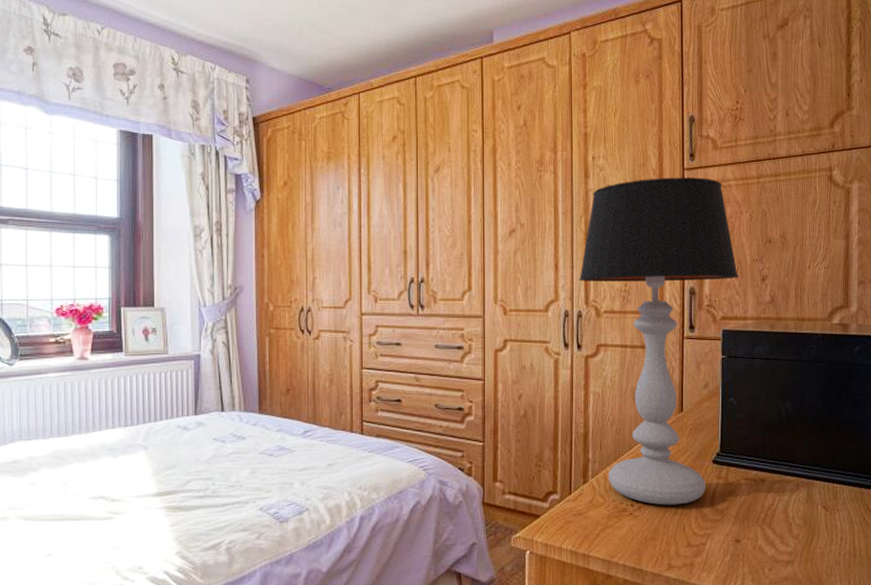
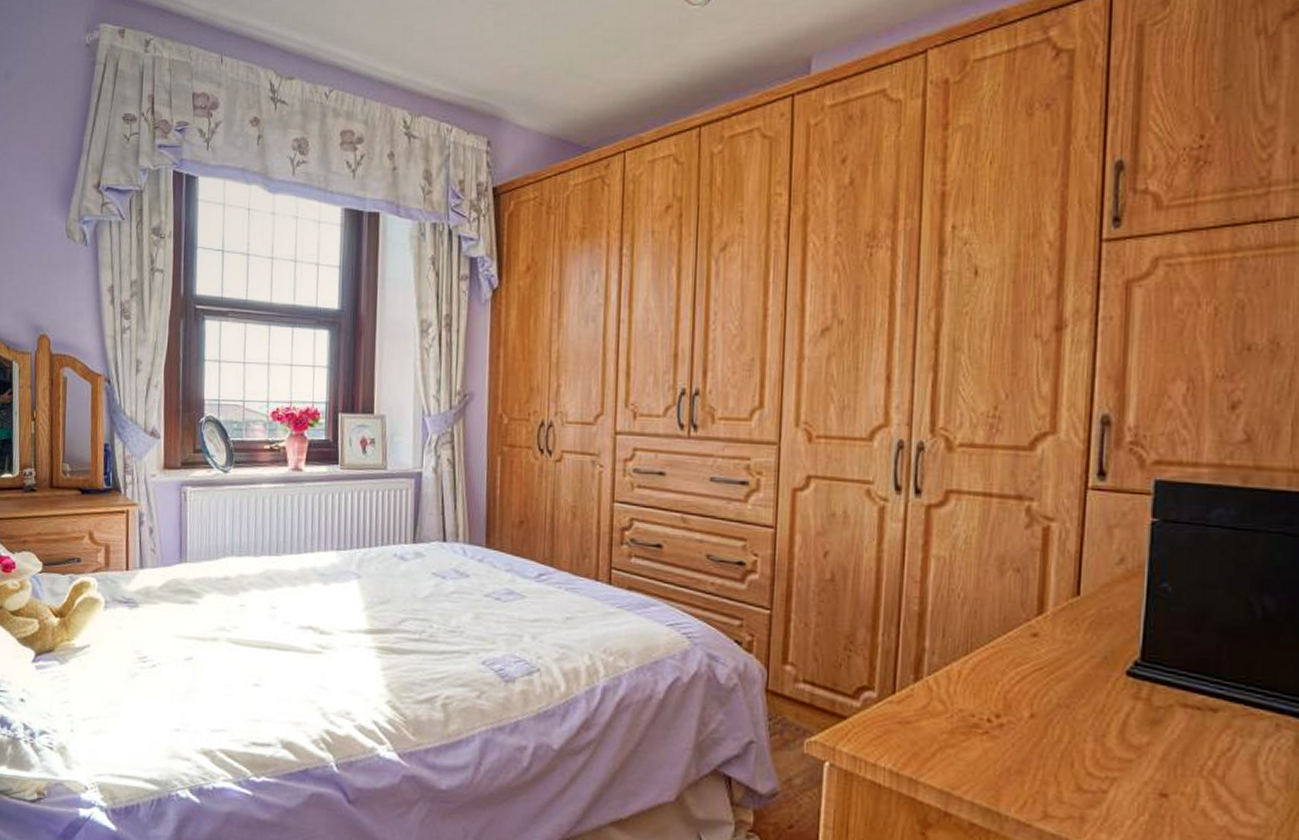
table lamp: present [579,177,739,505] -> none [922,252,1190,730]

